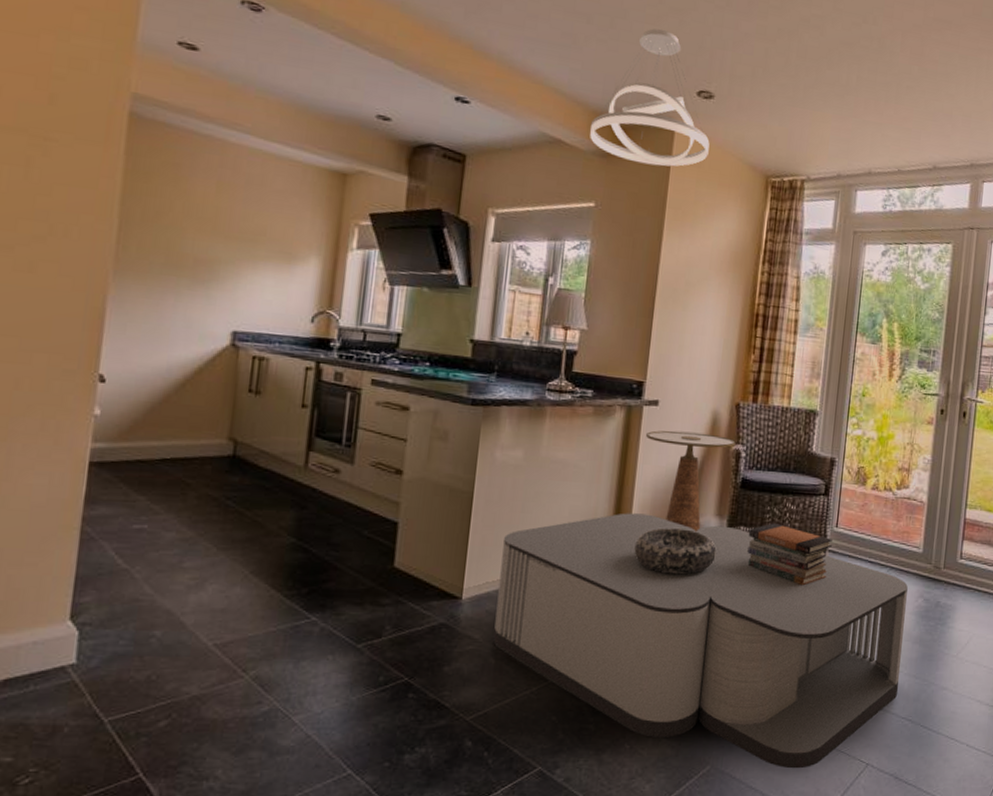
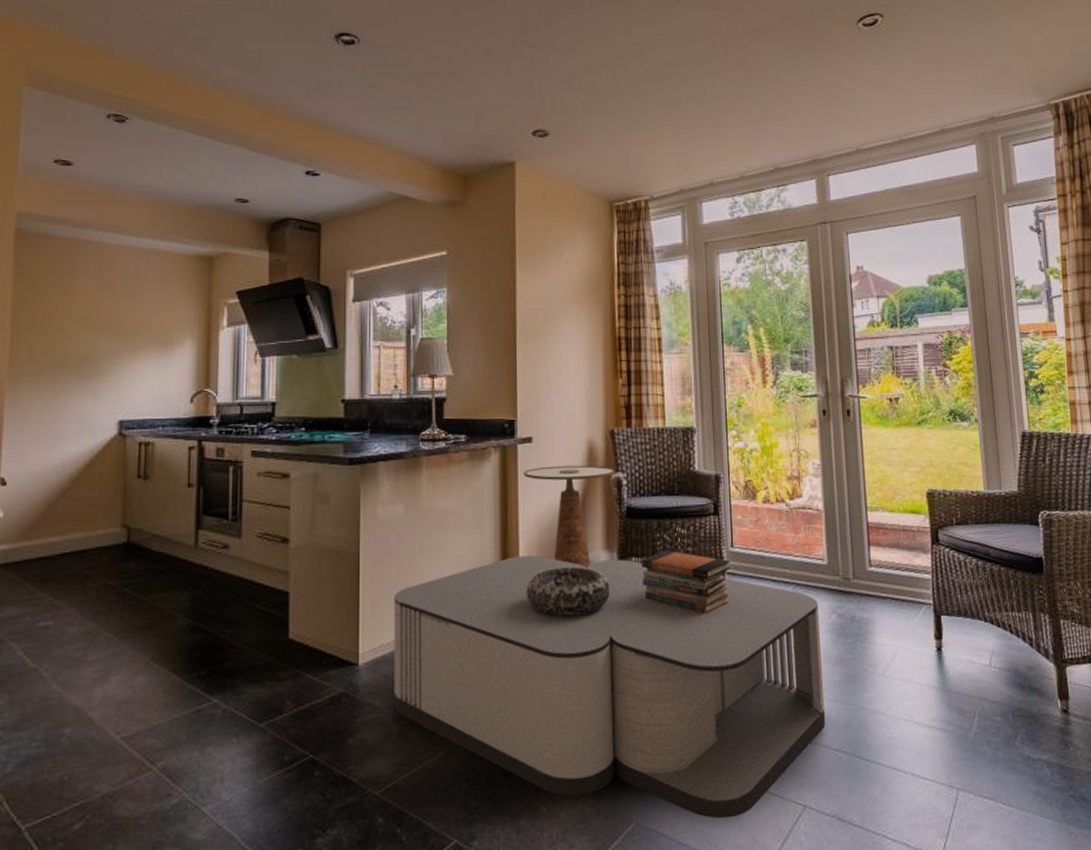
pendant light: present [590,28,710,167] -> none [435,80,551,207]

